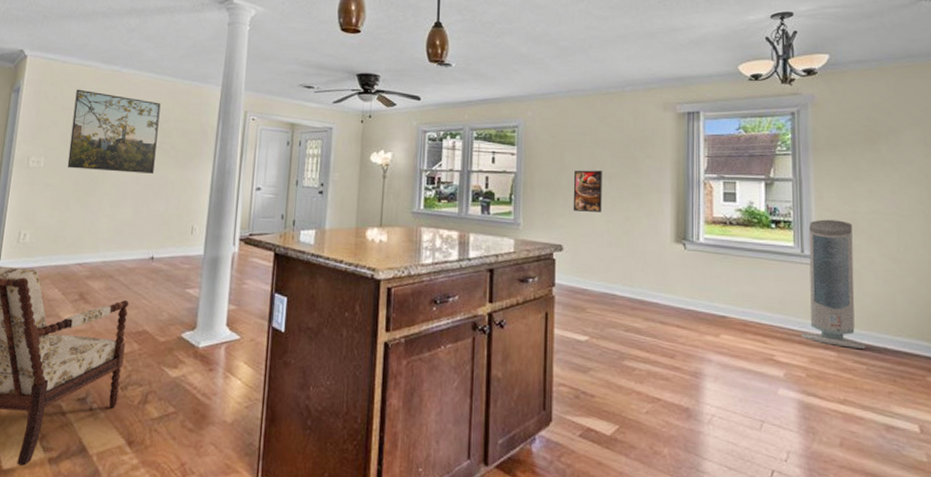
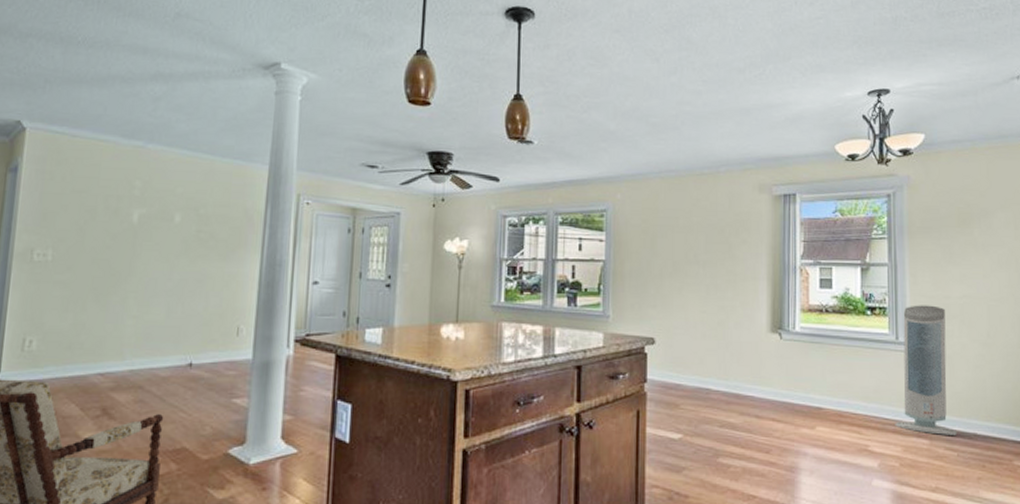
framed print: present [67,89,161,174] -> none [81,168,196,267]
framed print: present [573,170,602,212] -> none [665,257,696,302]

